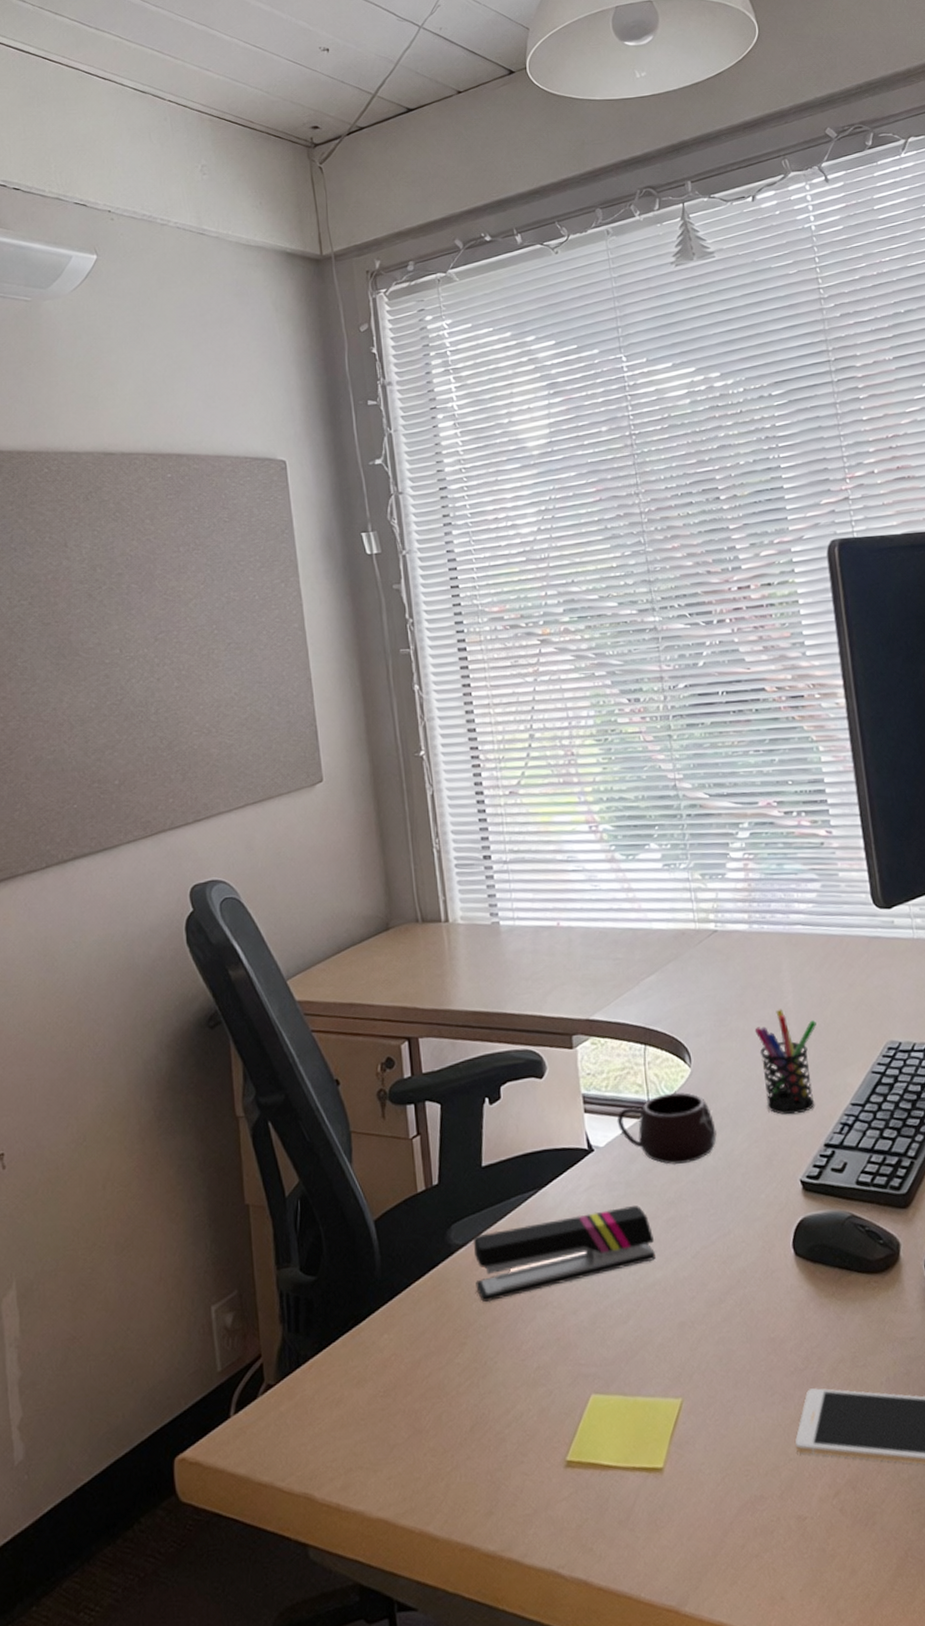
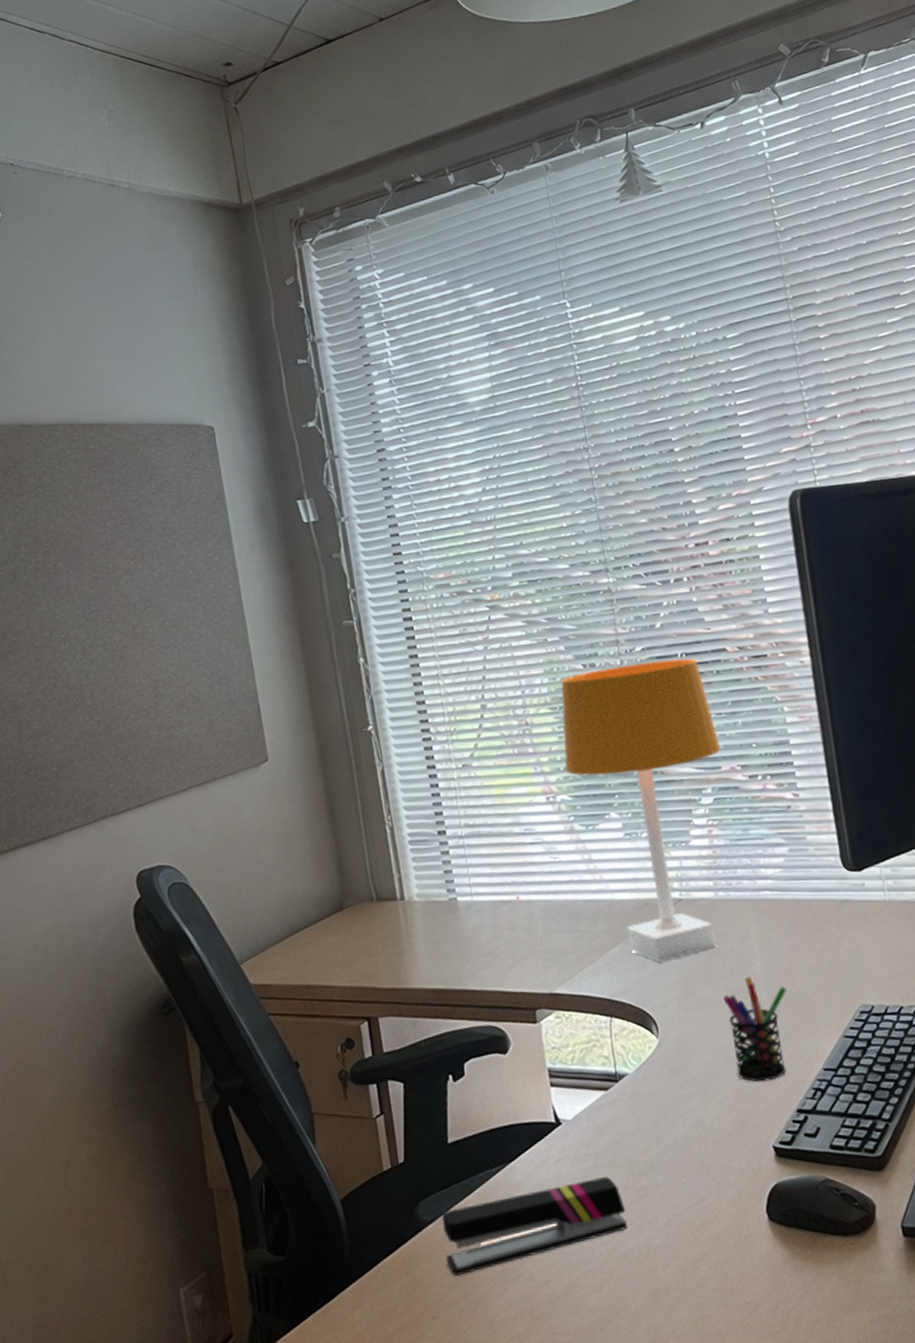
desk lamp: none [606,696,758,992] -> present [560,658,721,962]
mug: present [617,1092,717,1165] -> none [584,1063,687,1135]

